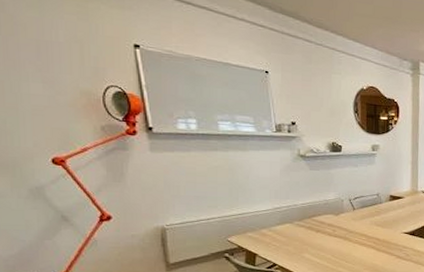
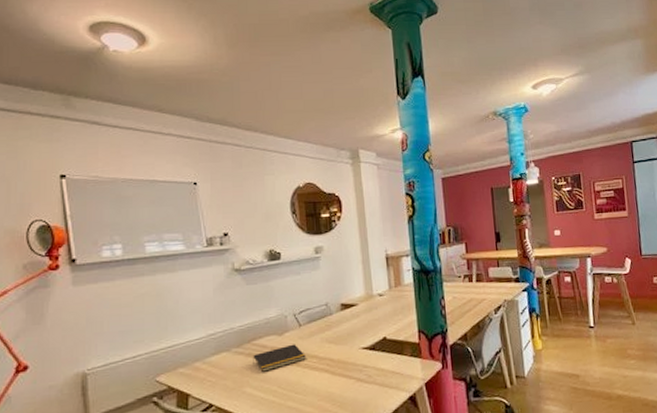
notepad: none [312,223,357,243] -> present [253,344,306,372]

